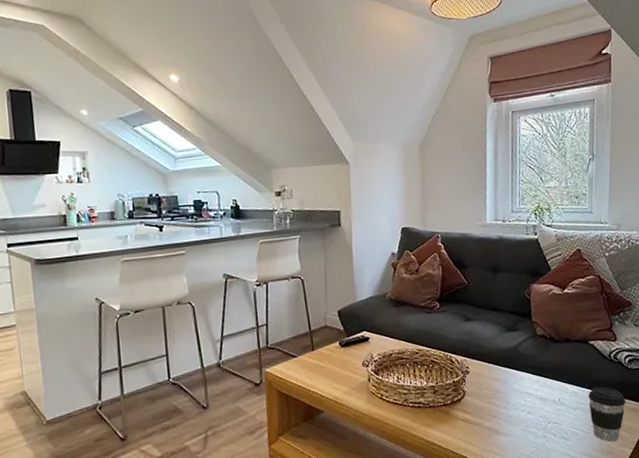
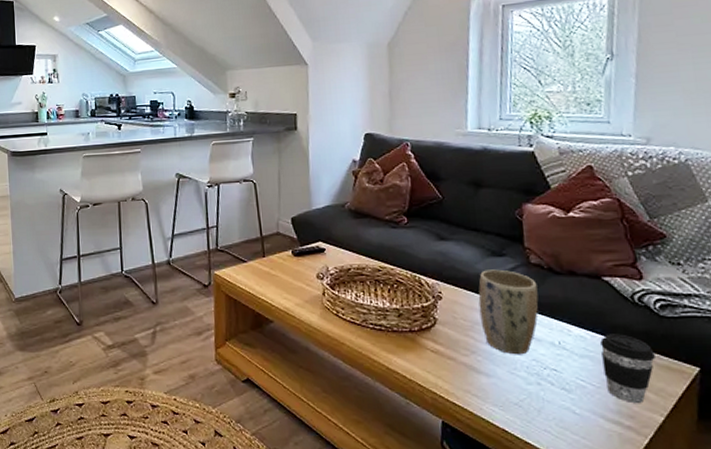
plant pot: none [498,342,544,415] -> present [478,269,539,355]

